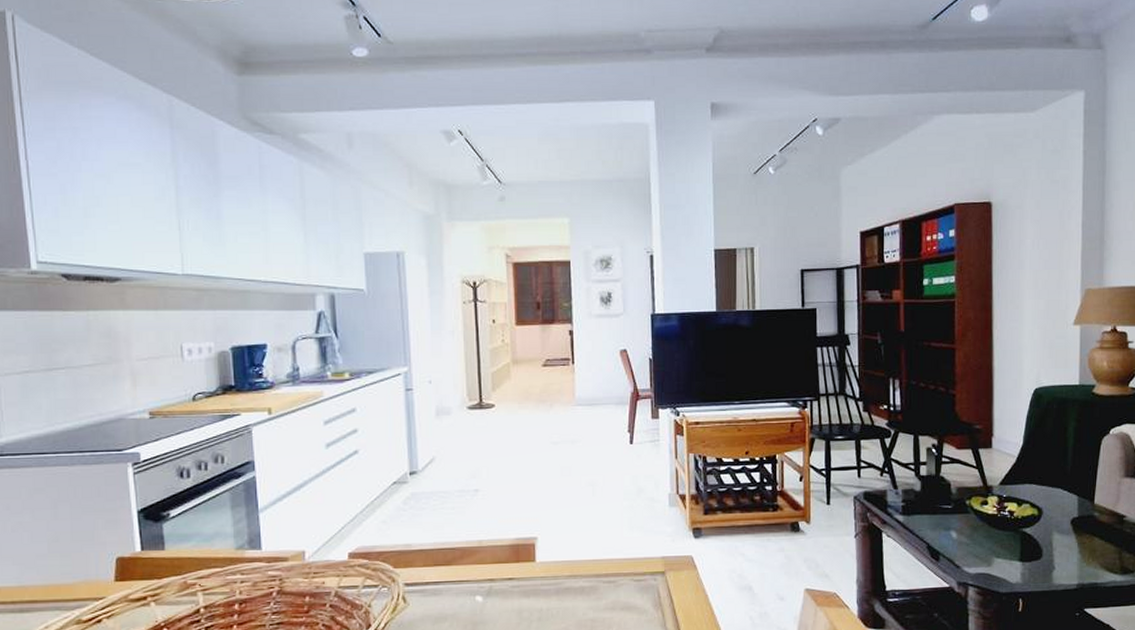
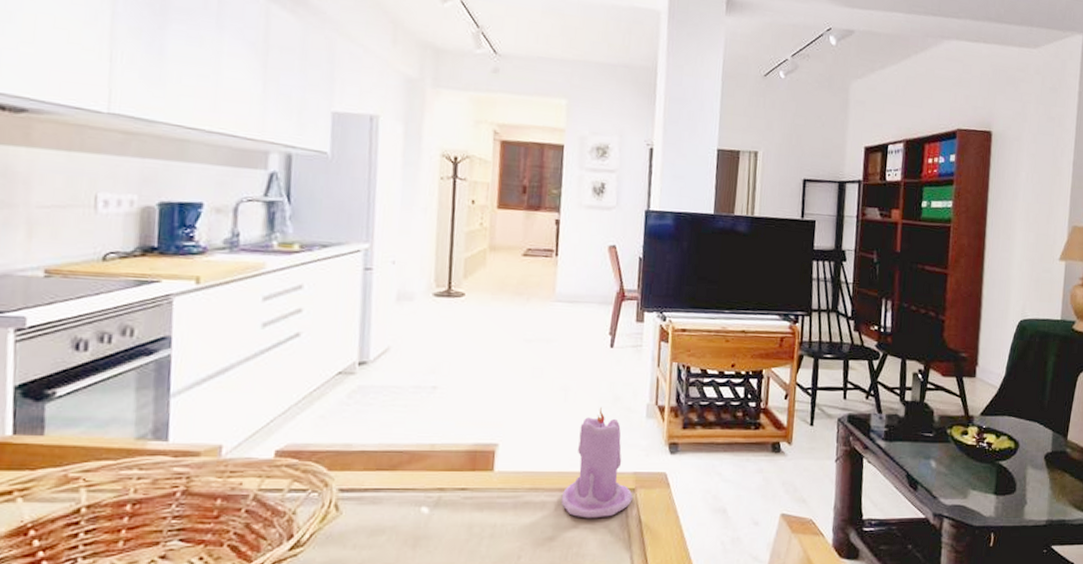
candle: none [598,498,663,600] -> present [561,406,633,518]

